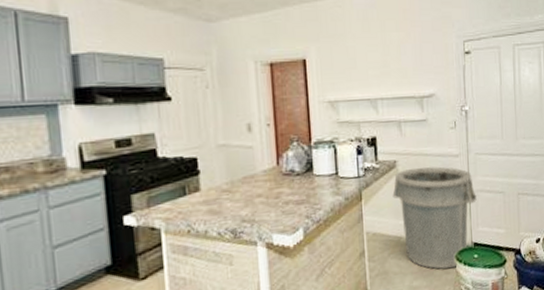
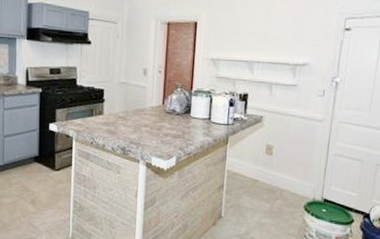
trash can: present [392,167,477,270] -> none [255,125,334,216]

